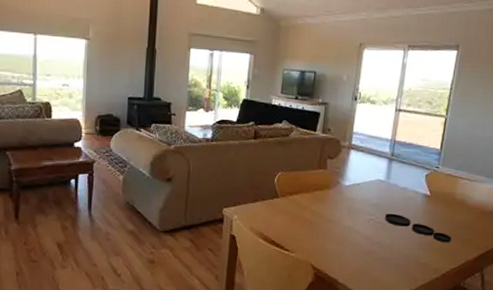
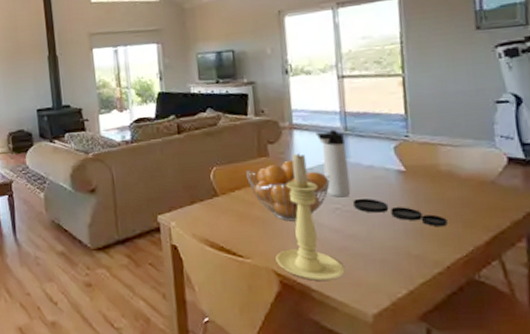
fruit basket: none [305,174,372,226] -> present [246,160,331,221]
candle holder: none [315,169,367,276] -> present [276,152,344,281]
thermos bottle: none [366,154,391,211] -> present [315,129,351,198]

